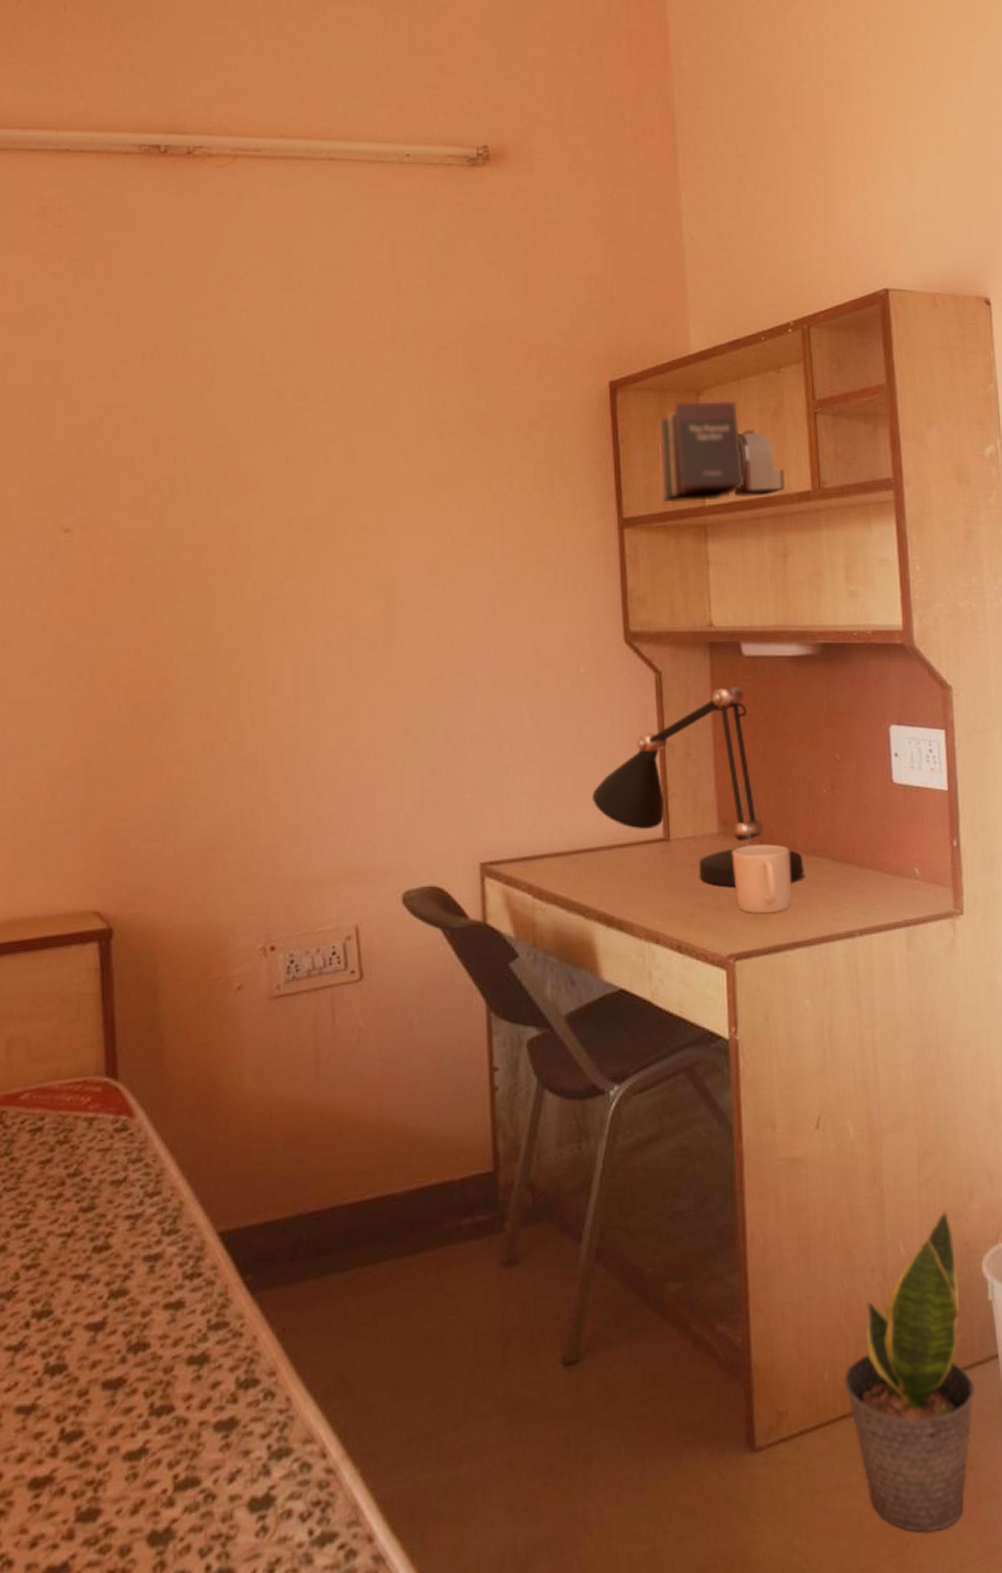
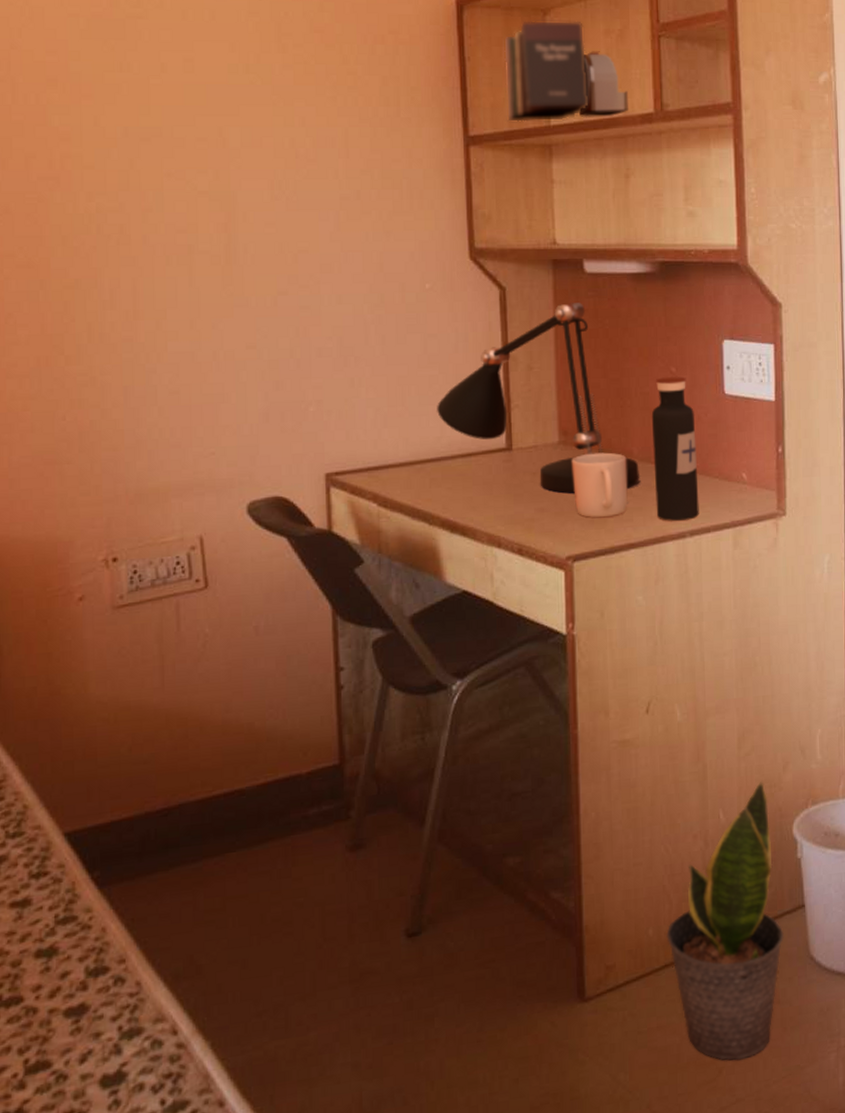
water bottle: none [815,763,869,919] -> present [651,376,699,521]

